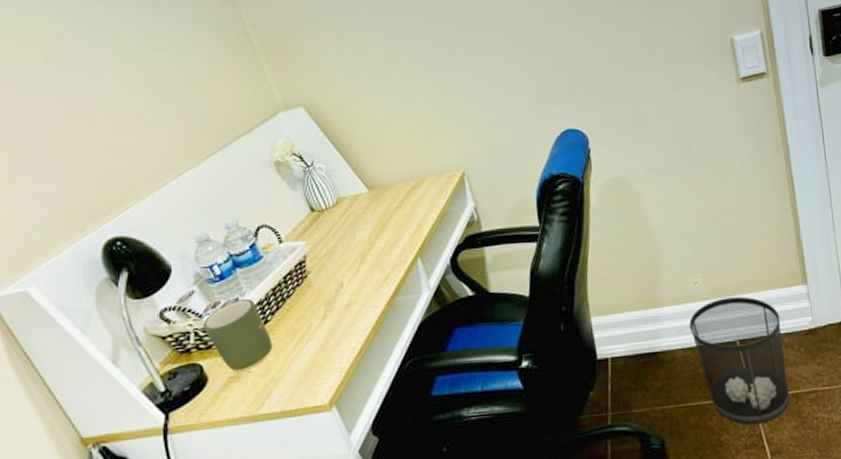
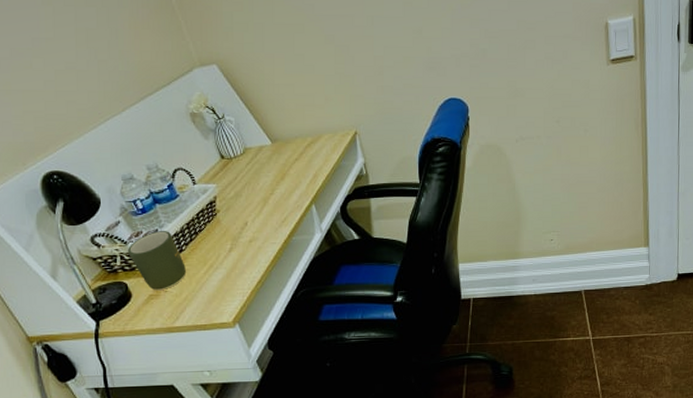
waste bin: present [689,296,789,425] -> none [543,254,622,361]

